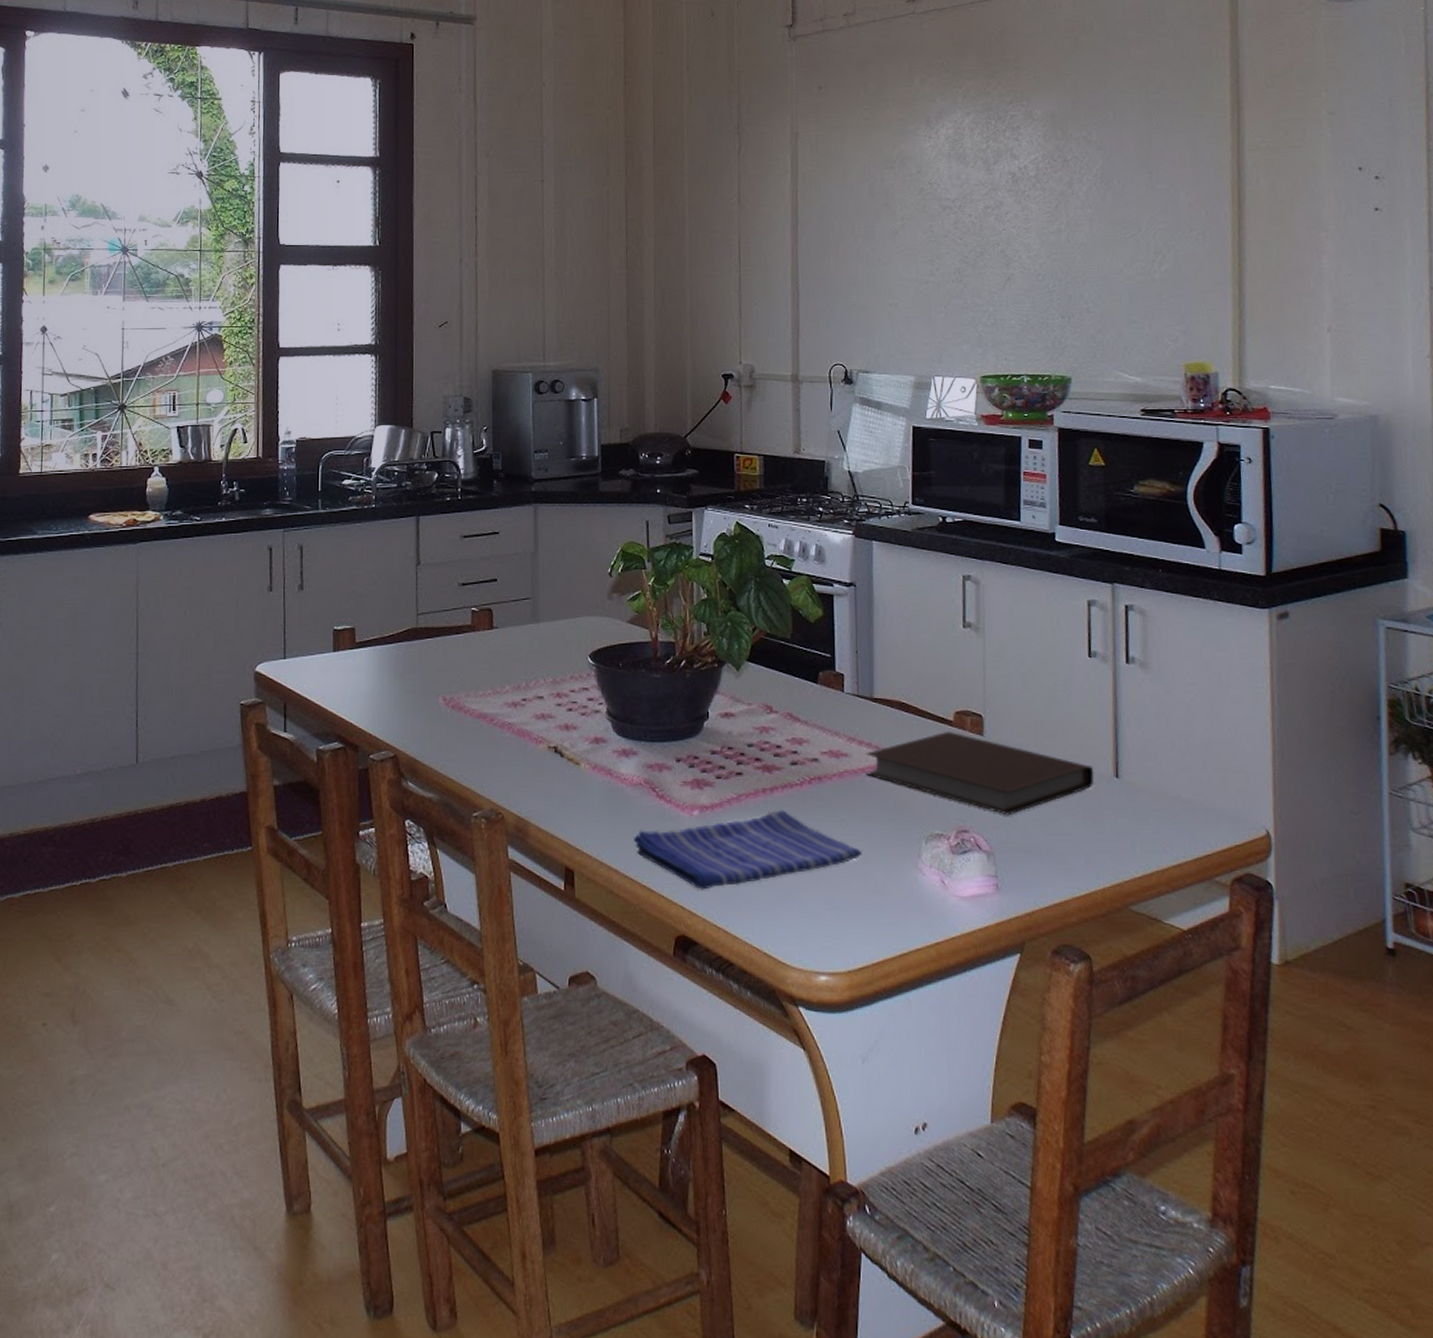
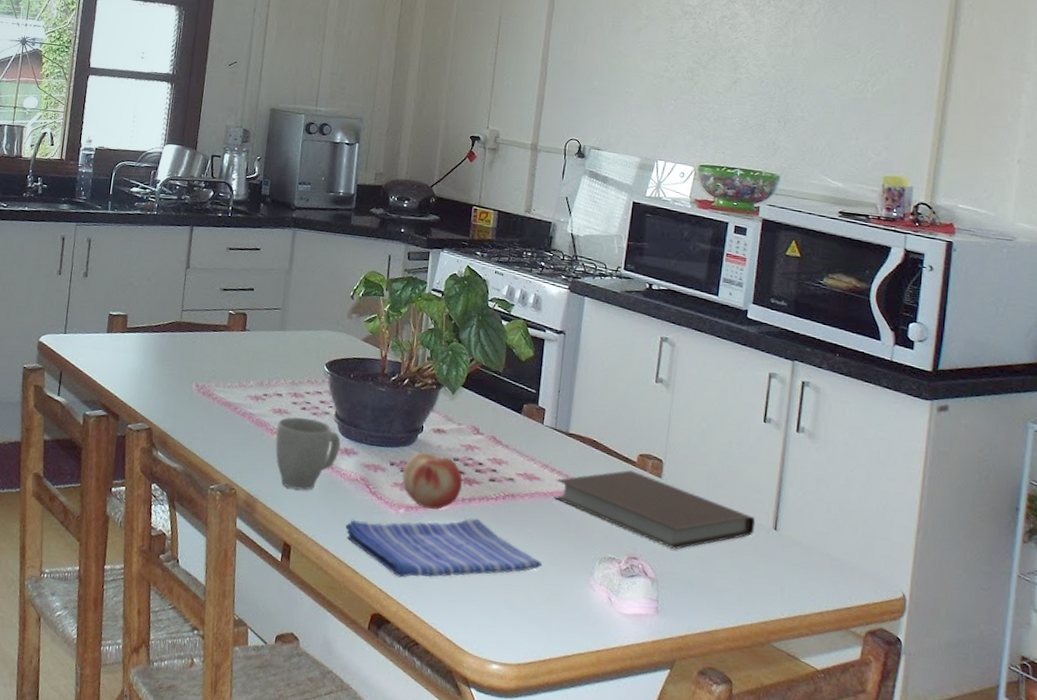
mug: none [542,720,617,806] -> present [275,417,341,491]
fruit: none [692,742,760,806] -> present [402,452,462,510]

